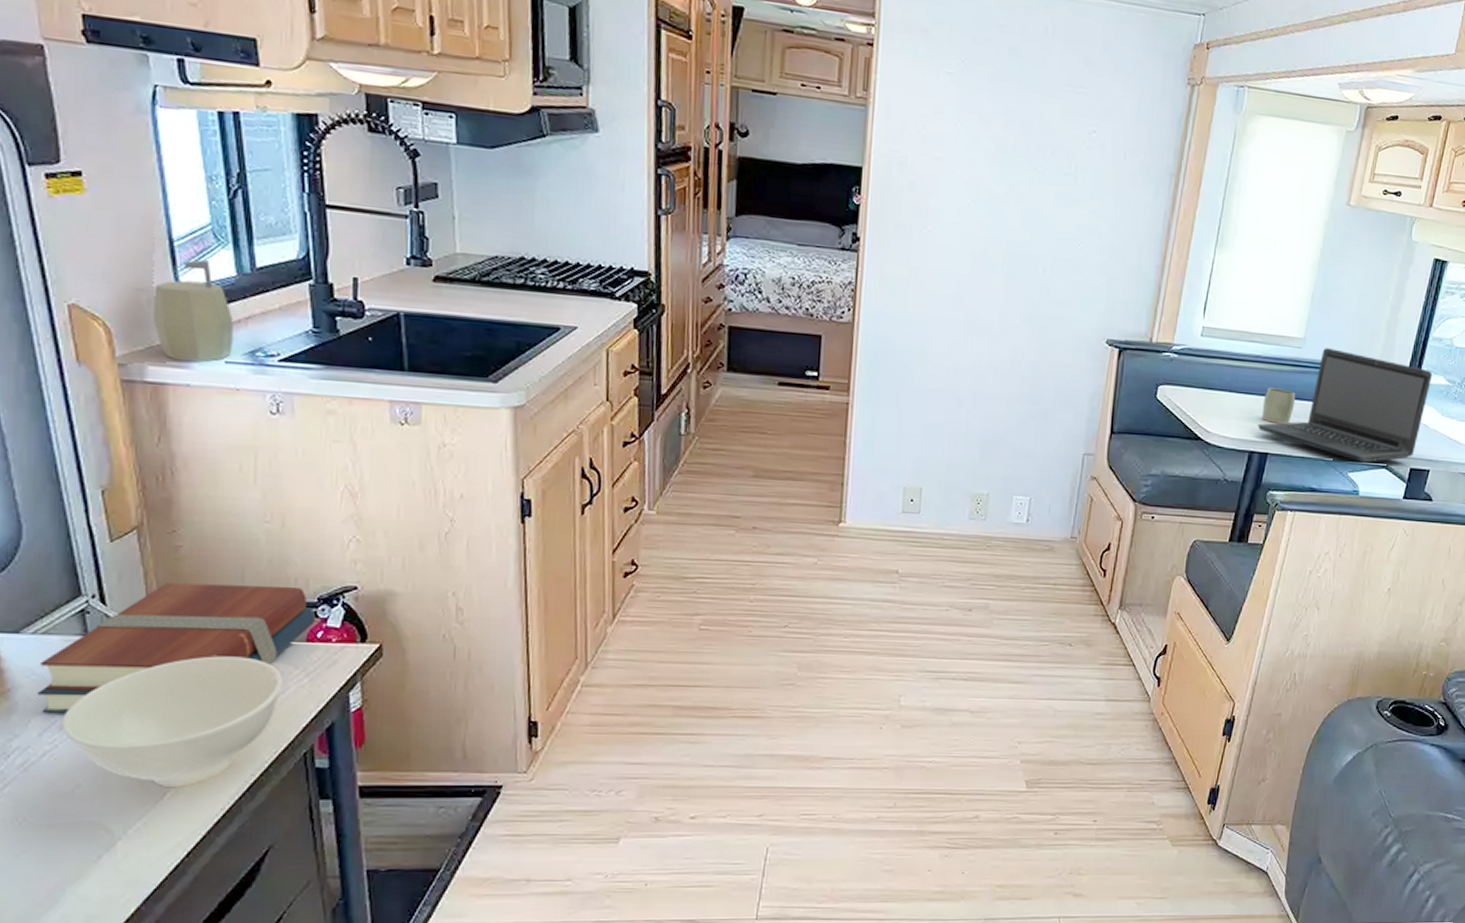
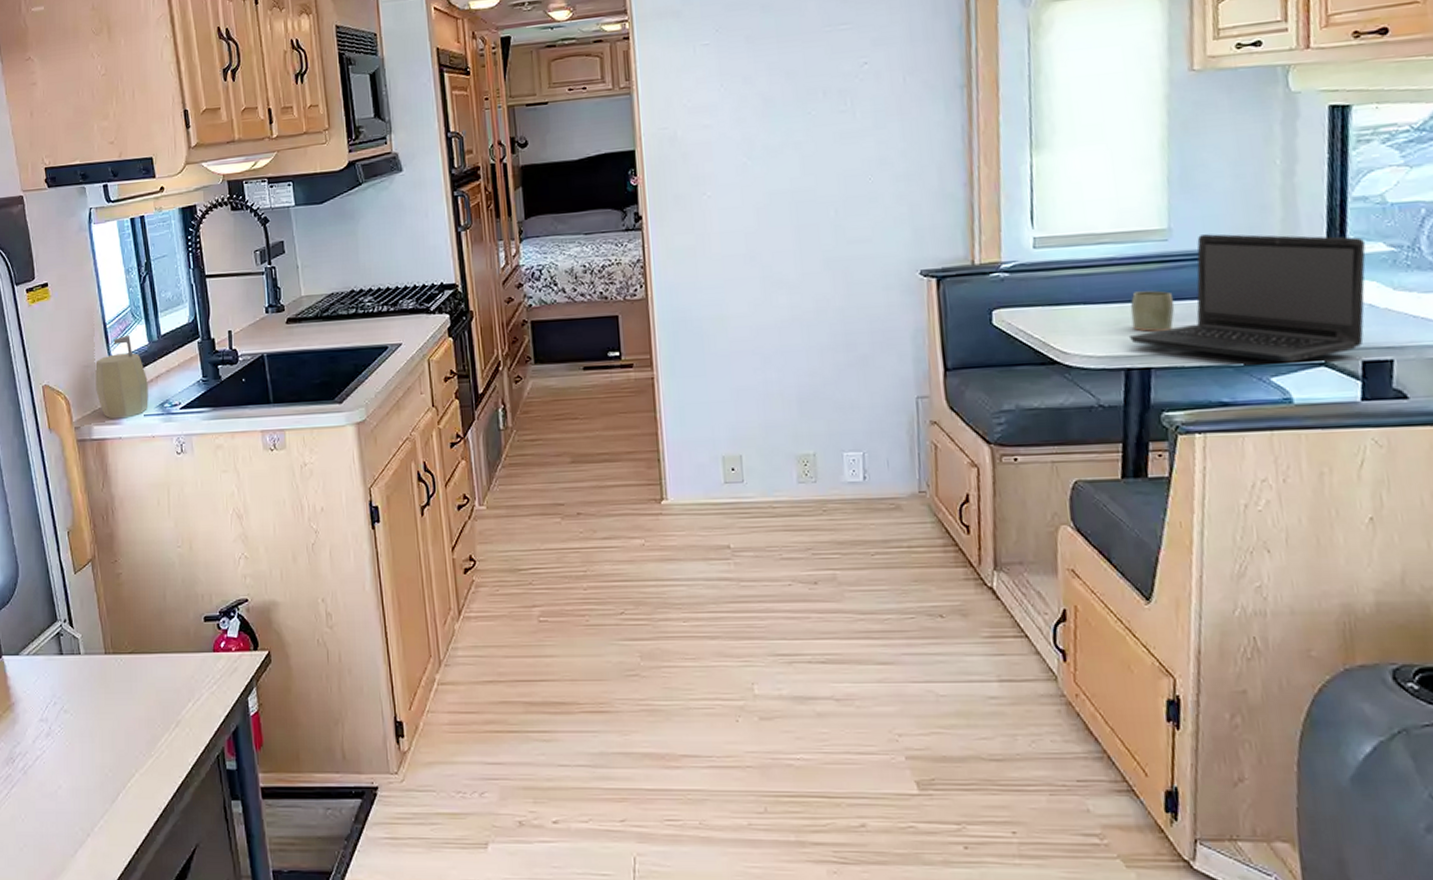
books: present [38,583,315,714] -> none [32,602,218,723]
bowl: present [61,656,283,788] -> none [47,668,198,789]

